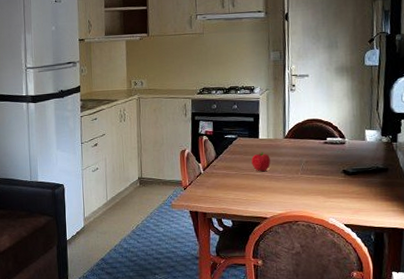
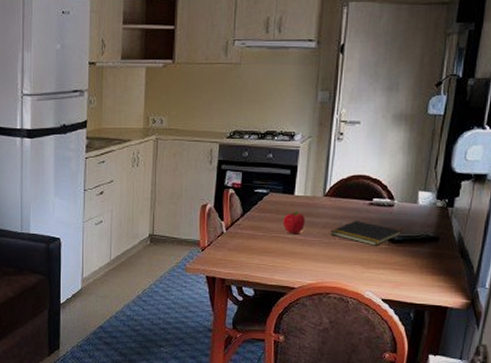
notepad: none [293,157,356,178] -> present [330,221,403,246]

